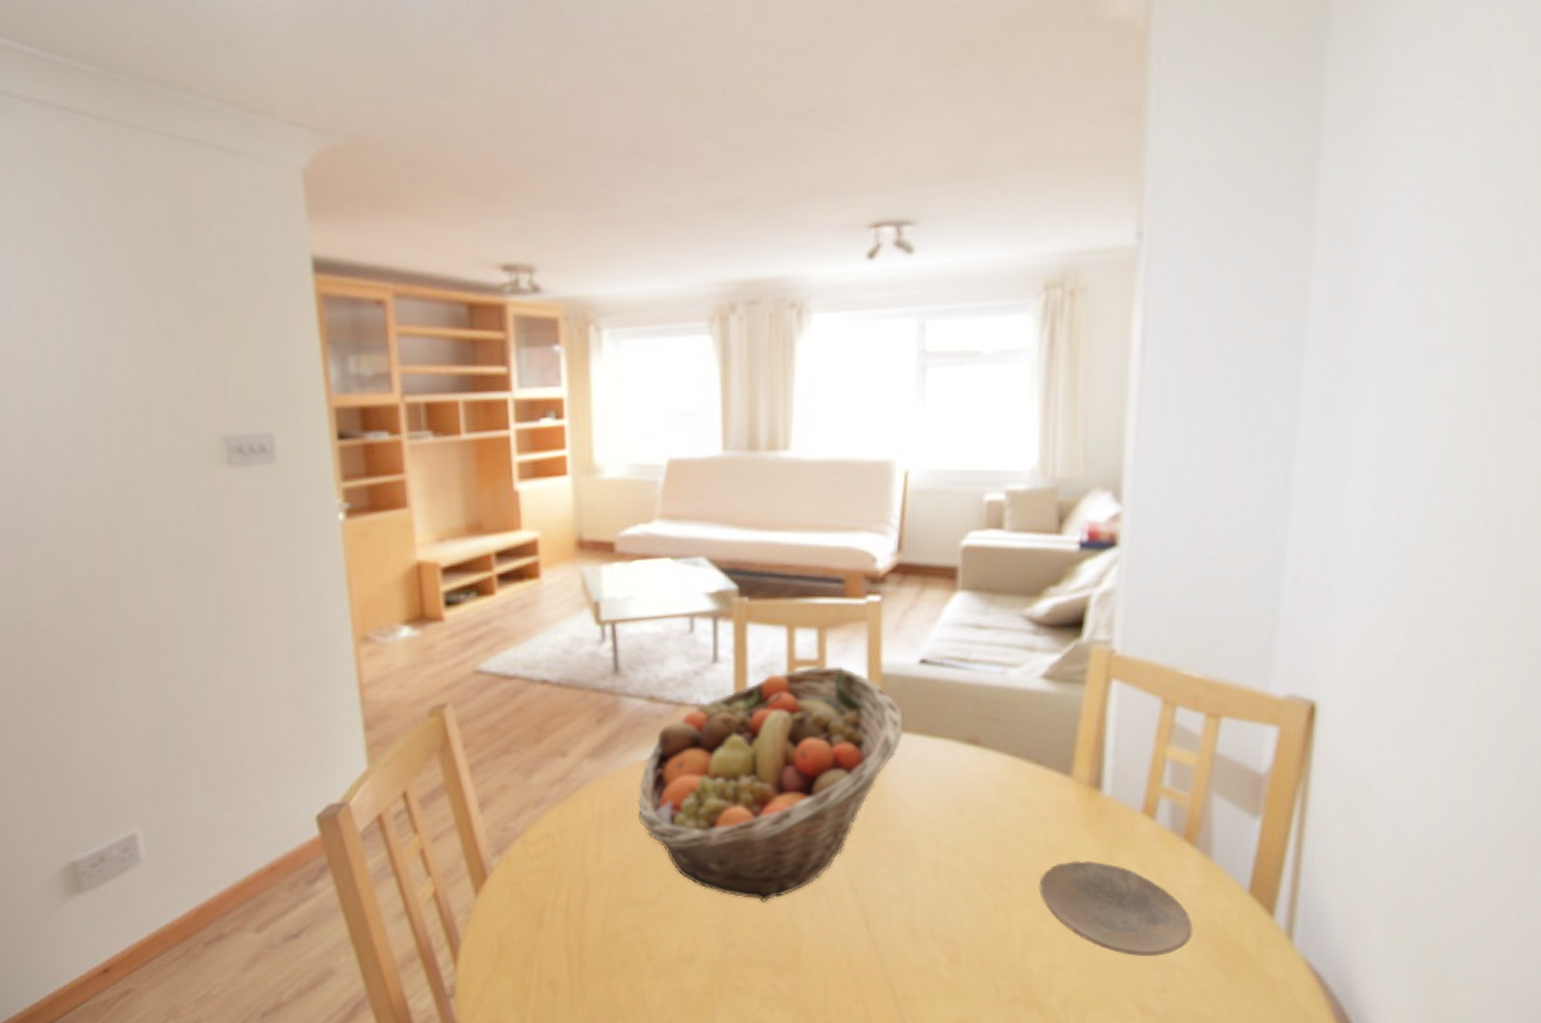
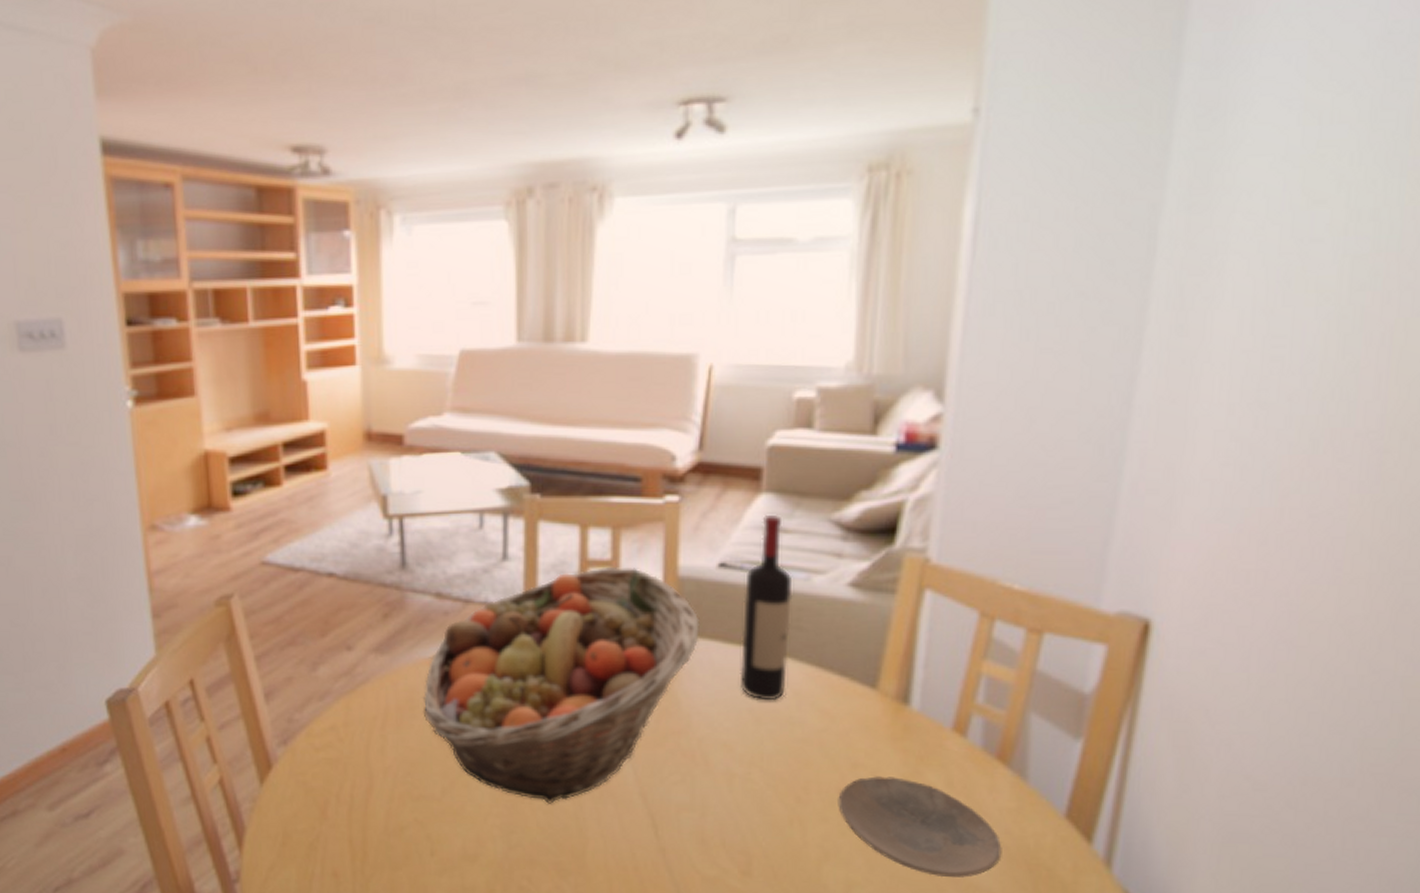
wine bottle: none [942,611,990,792] -> present [739,514,793,701]

